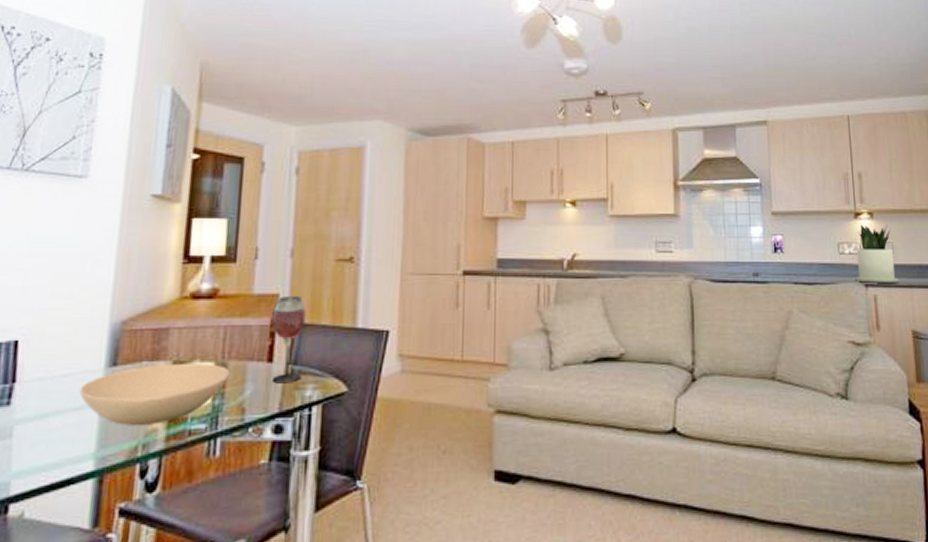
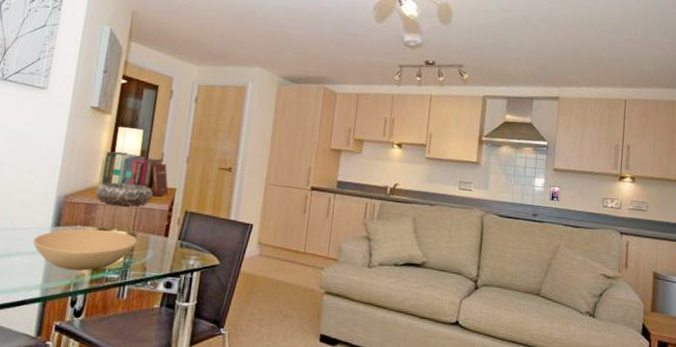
decorative bowl: none [165,293,248,327] -> present [95,182,154,206]
books: none [168,252,269,308] -> present [97,151,169,197]
wineglass: present [272,295,306,384] -> none [167,190,195,254]
planter: present [855,224,899,284] -> none [613,186,648,235]

